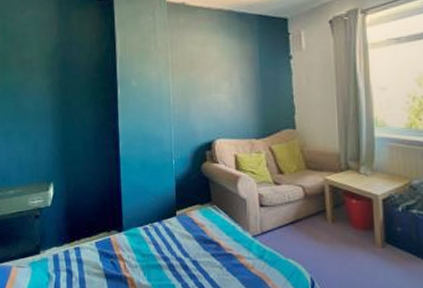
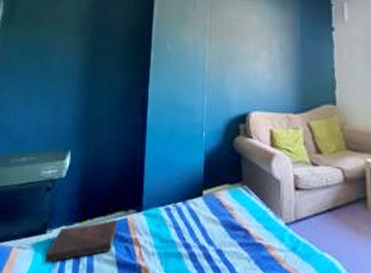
book: none [41,239,103,279] -> present [44,219,118,264]

